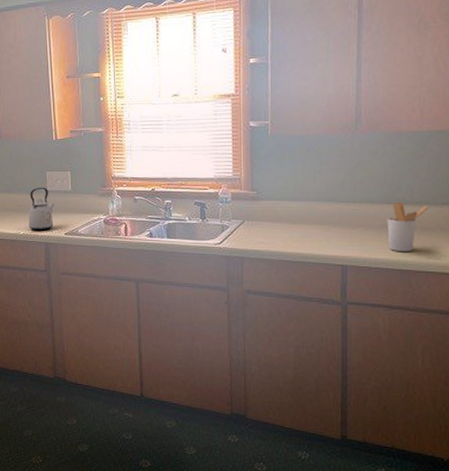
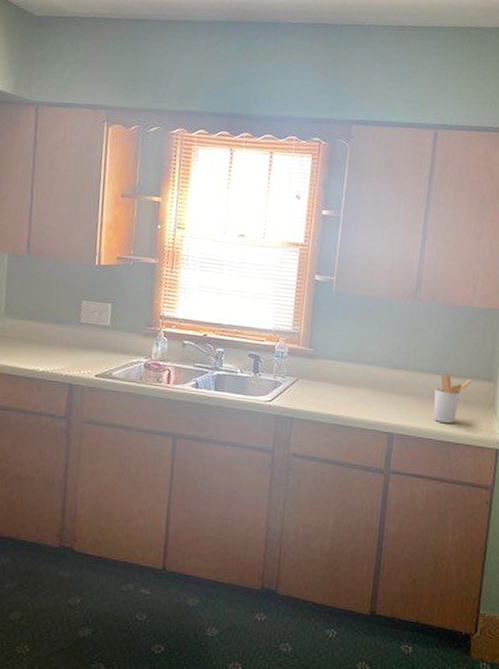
kettle: present [28,187,55,231] -> none [50,317,88,370]

